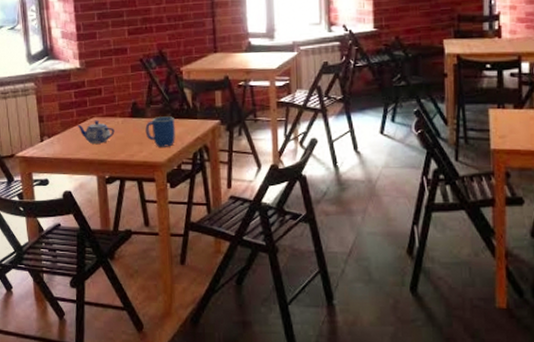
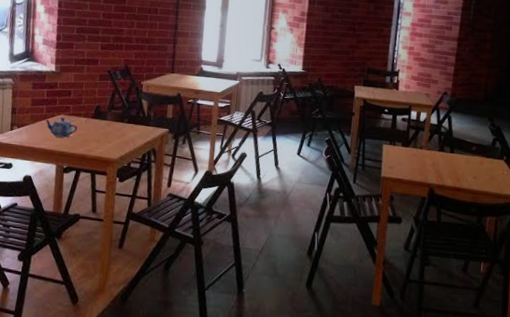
mug: present [145,116,175,147] -> none [104,120,131,147]

